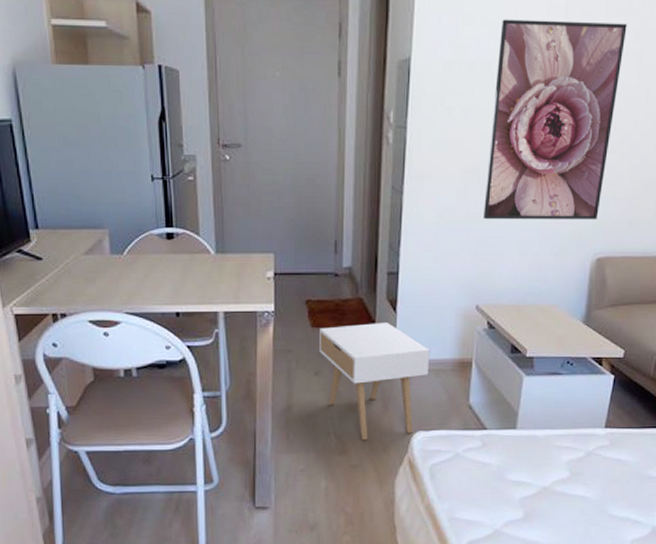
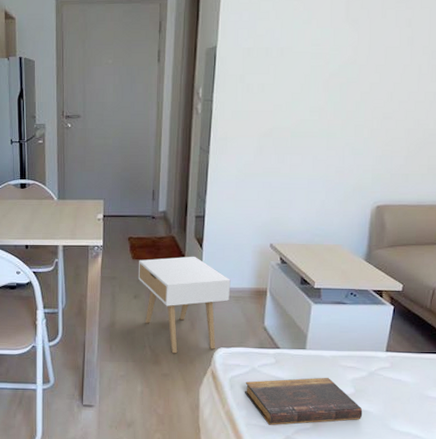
book: none [447,460,579,518] -> present [245,377,363,425]
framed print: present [483,19,627,220] -> none [276,13,400,174]

